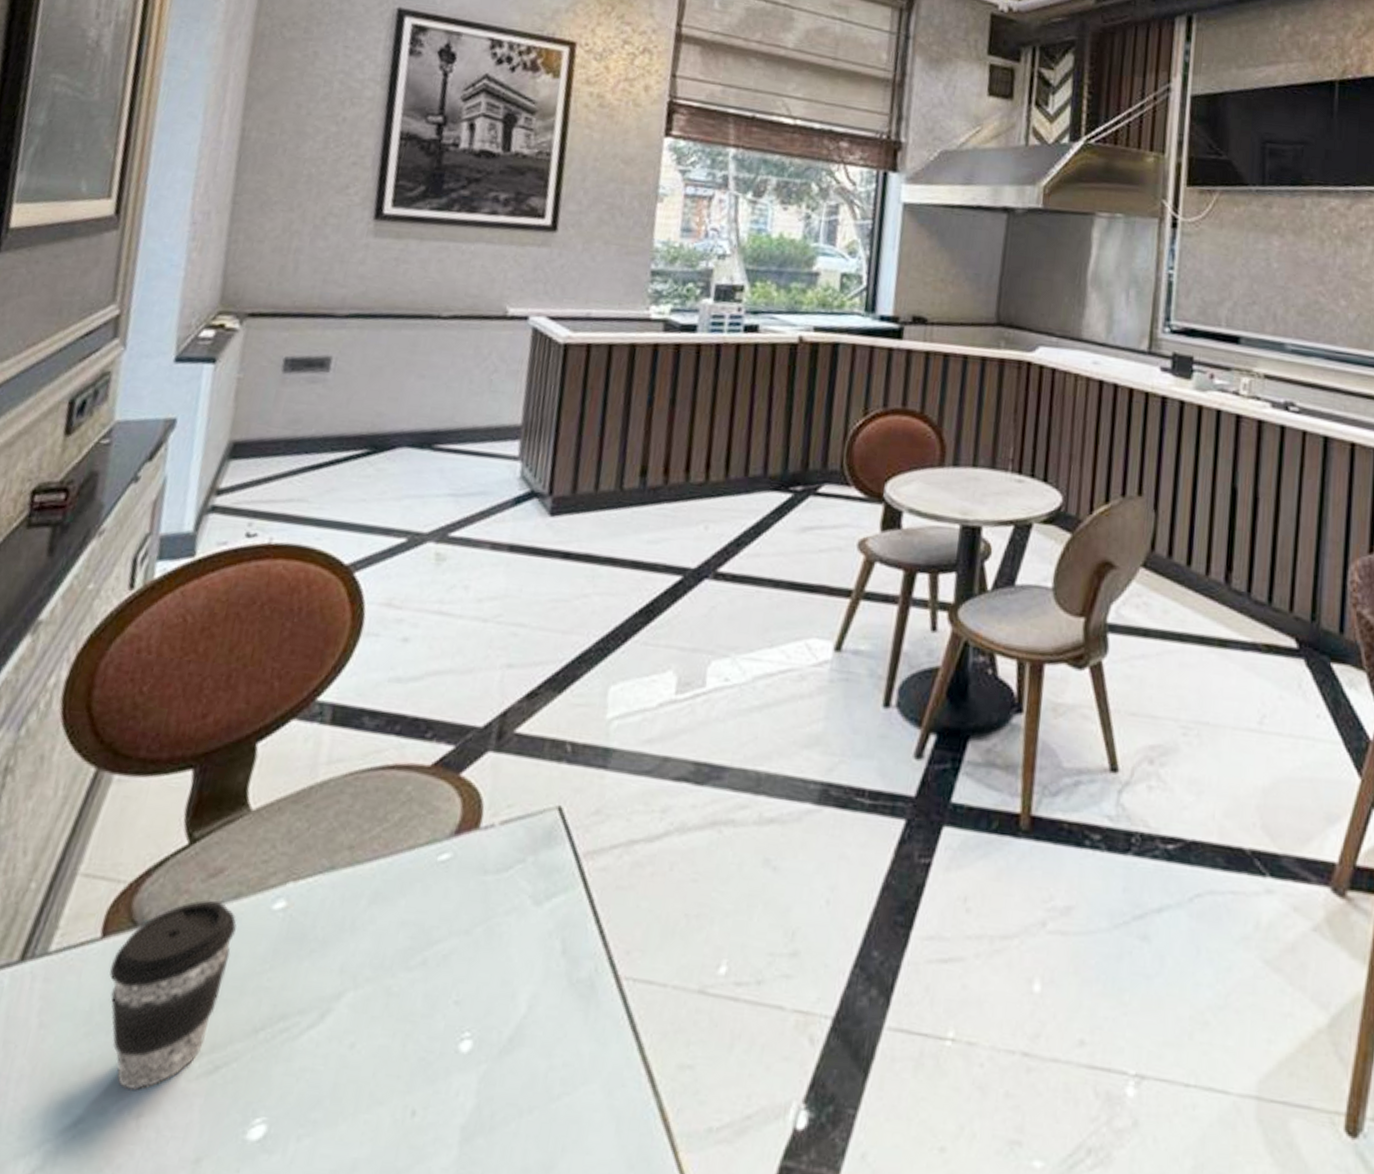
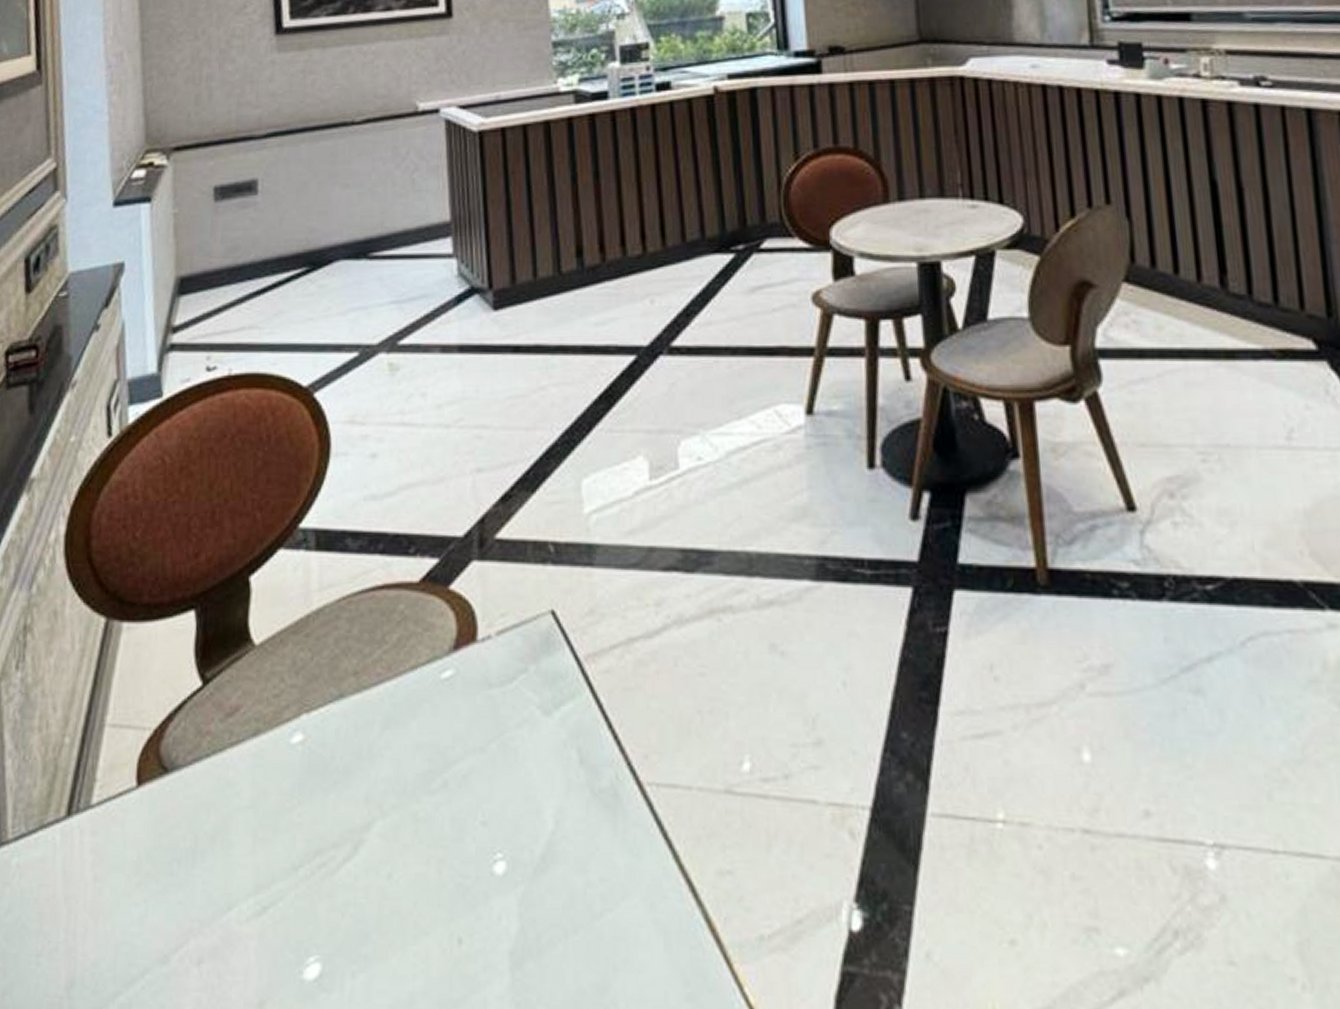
coffee cup: present [109,900,237,1091] -> none [149,739,260,938]

